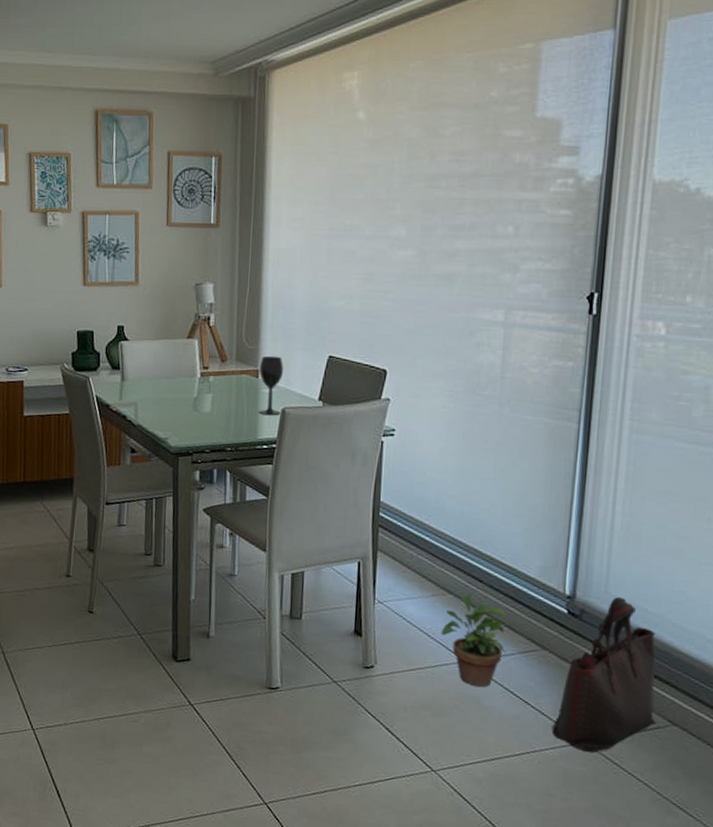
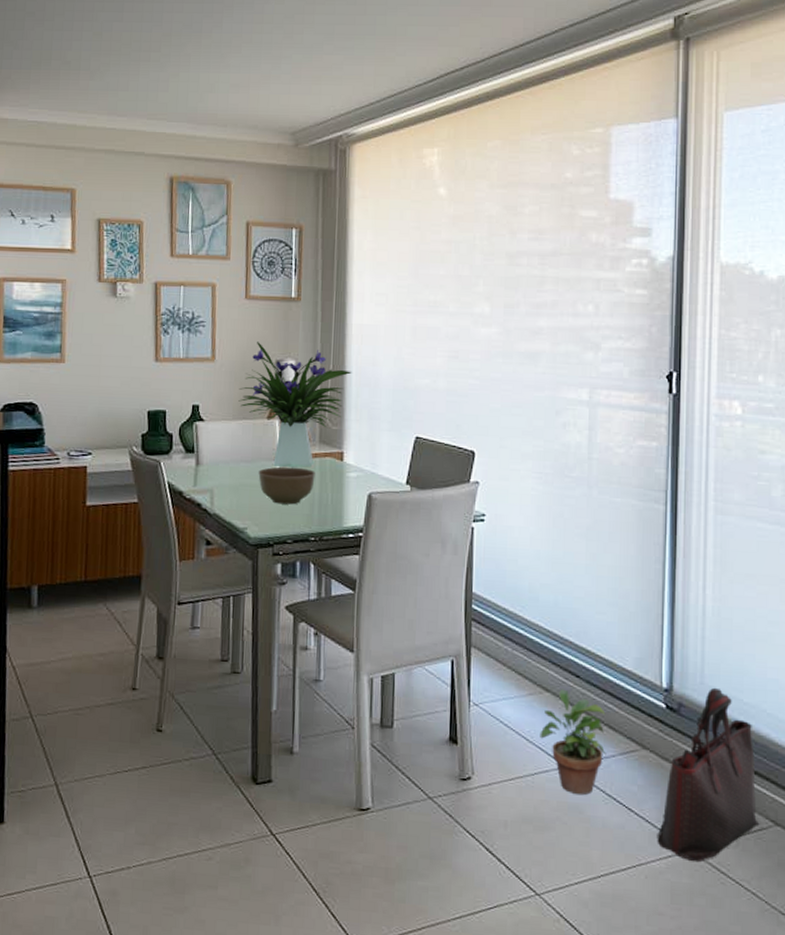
flower arrangement: none [160,266,268,384] -> present [238,342,352,468]
bowl: none [178,383,232,418] -> present [258,466,315,505]
wine glass: present [258,355,284,416] -> none [343,437,370,502]

